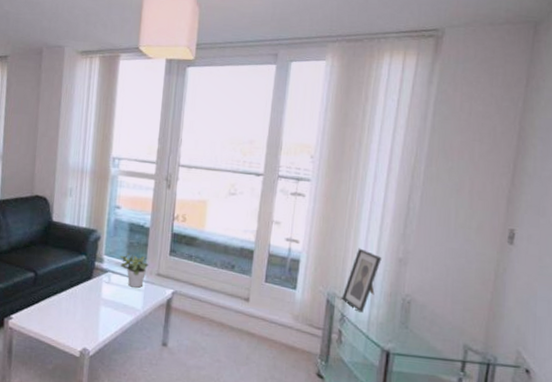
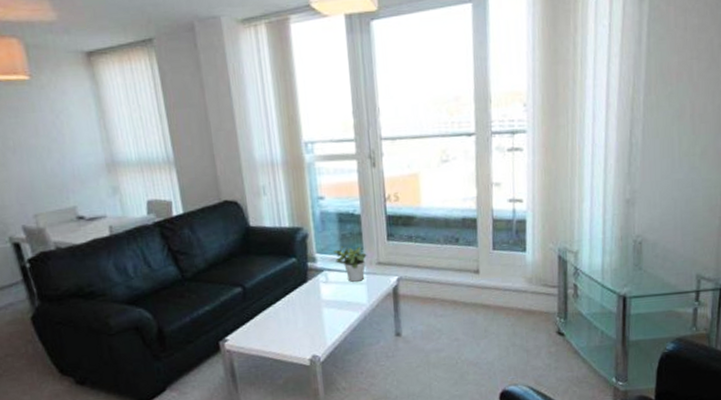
picture frame: present [341,248,382,314] -> none [573,196,609,264]

